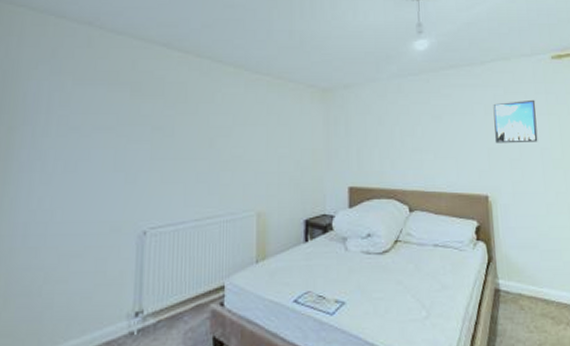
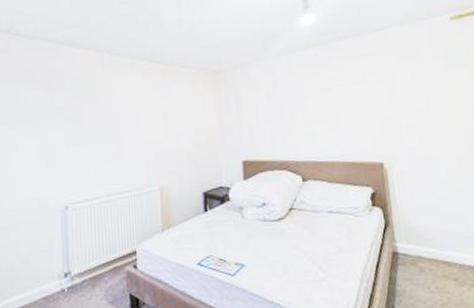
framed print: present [493,99,538,144] -> none [386,64,437,111]

